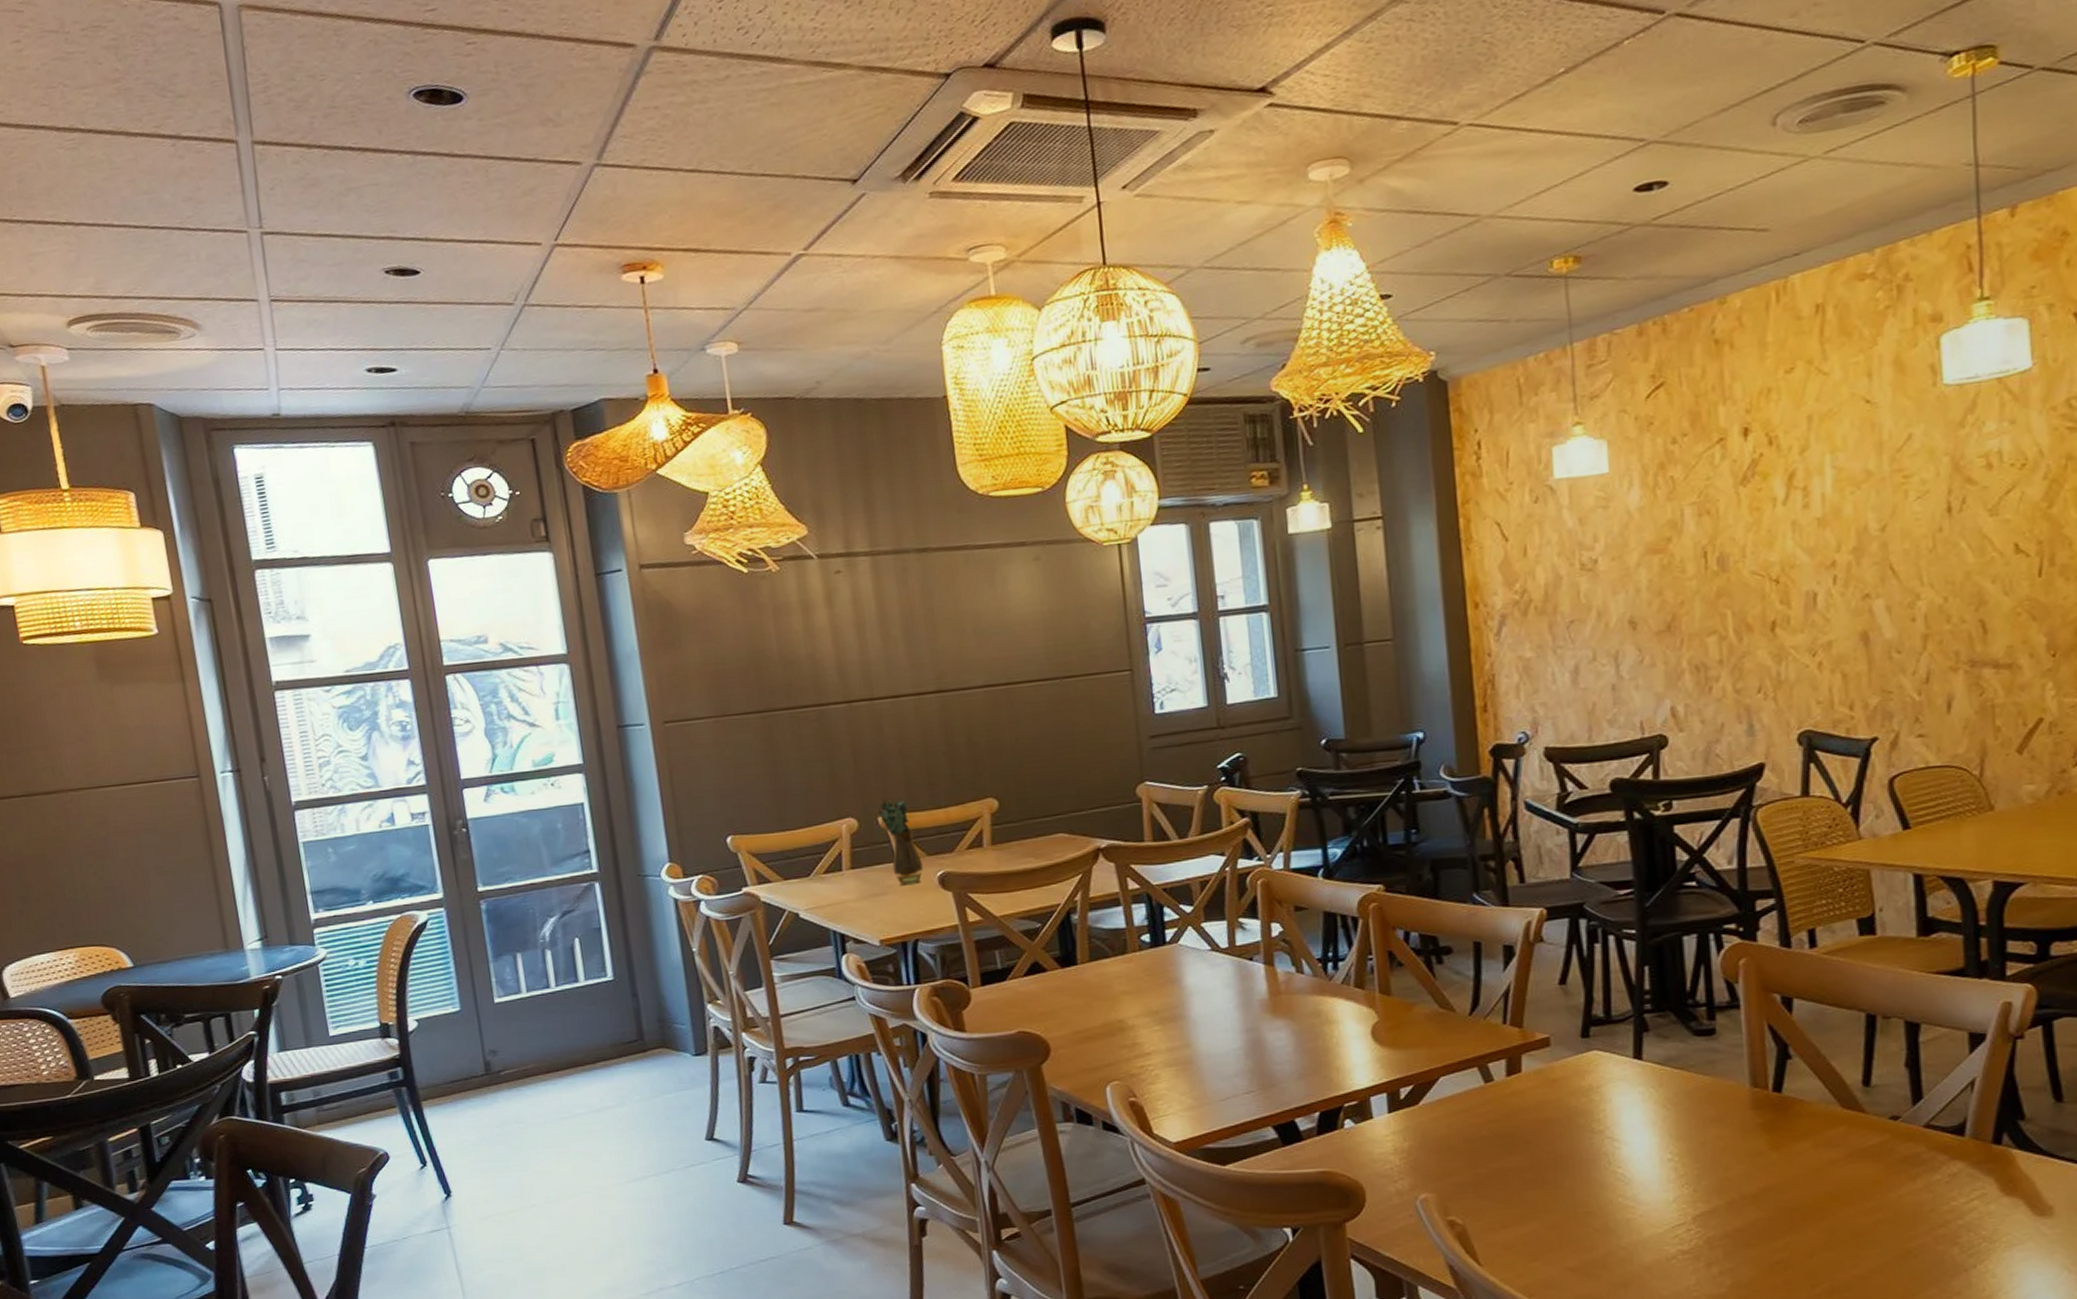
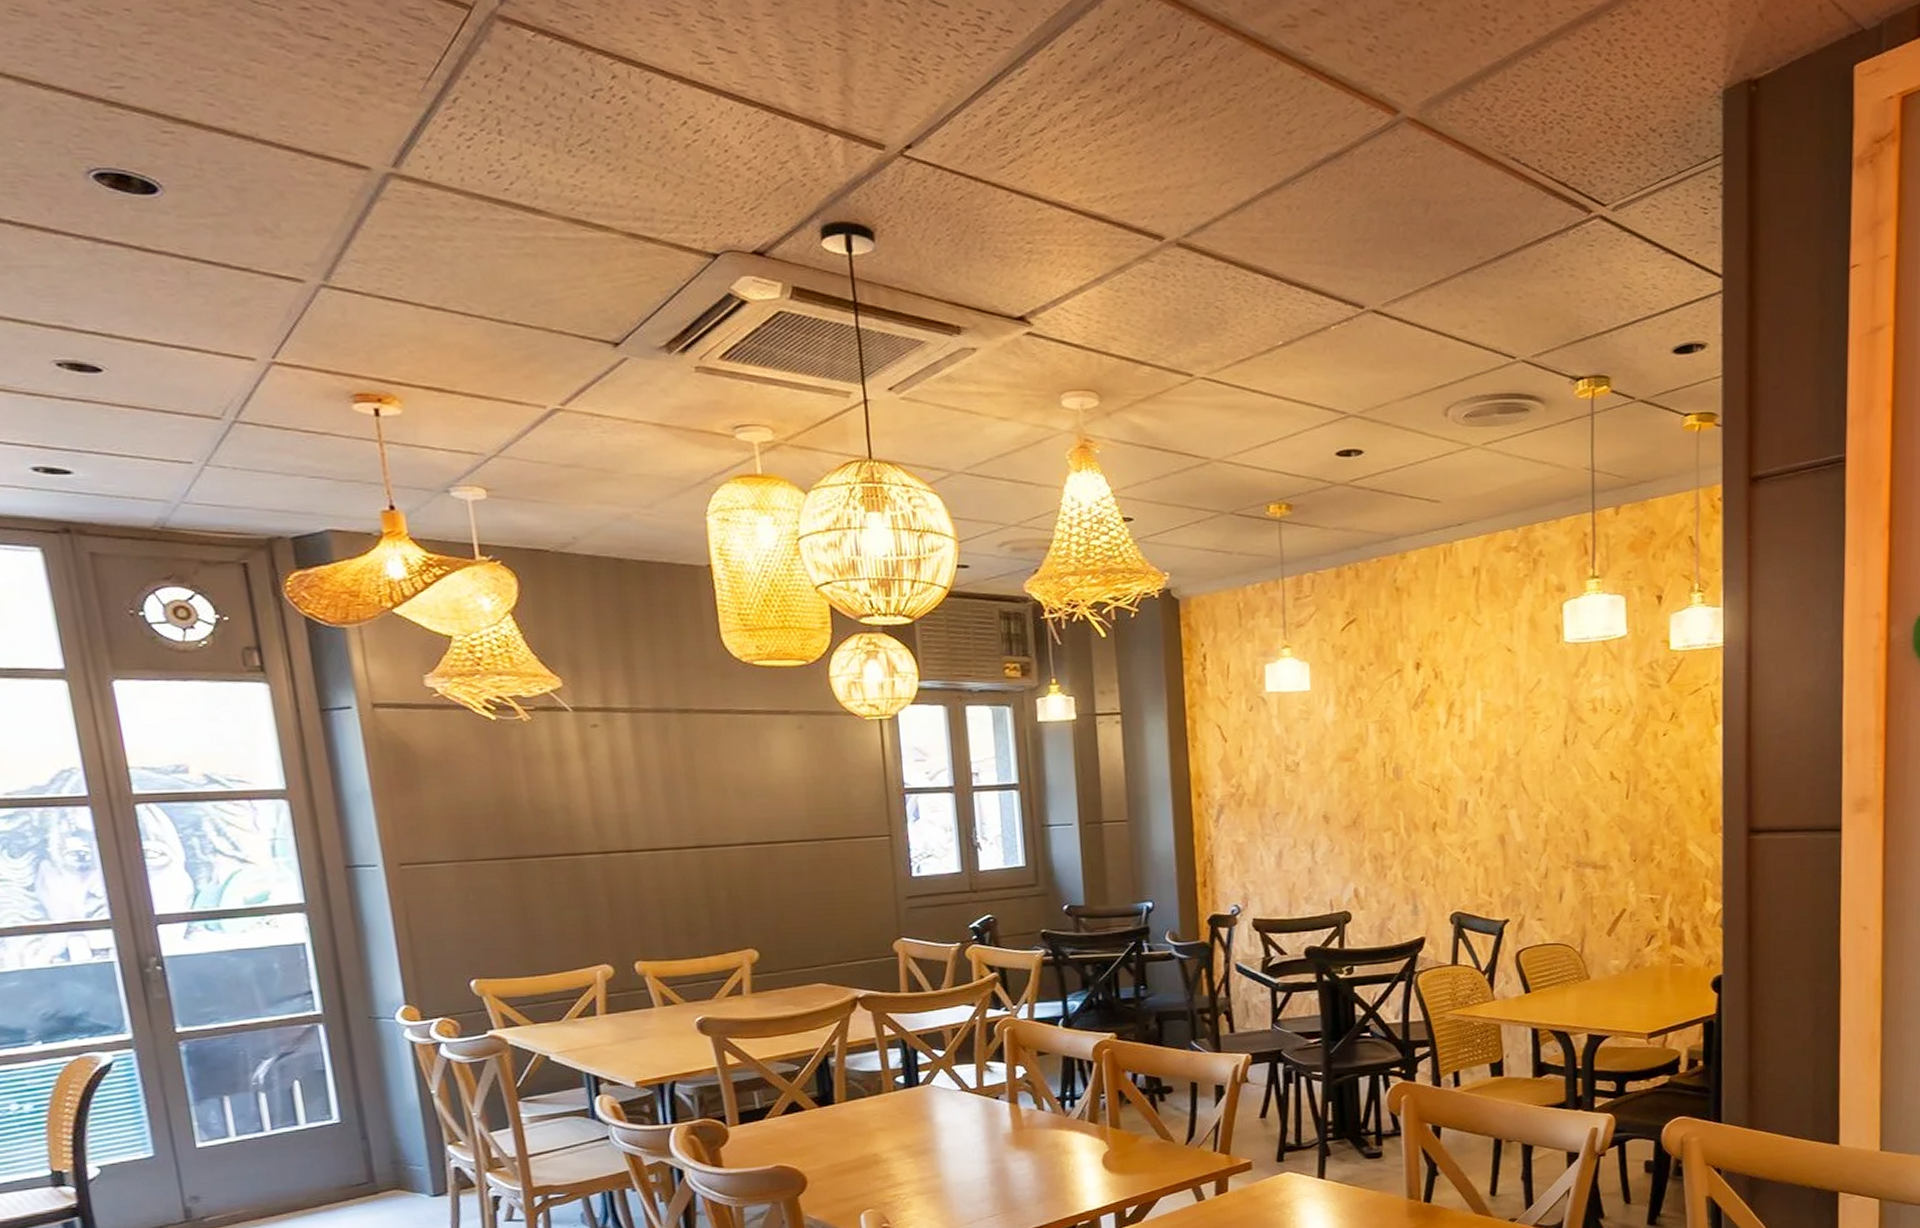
vase: present [878,798,924,886] -> none [635,946,682,1031]

